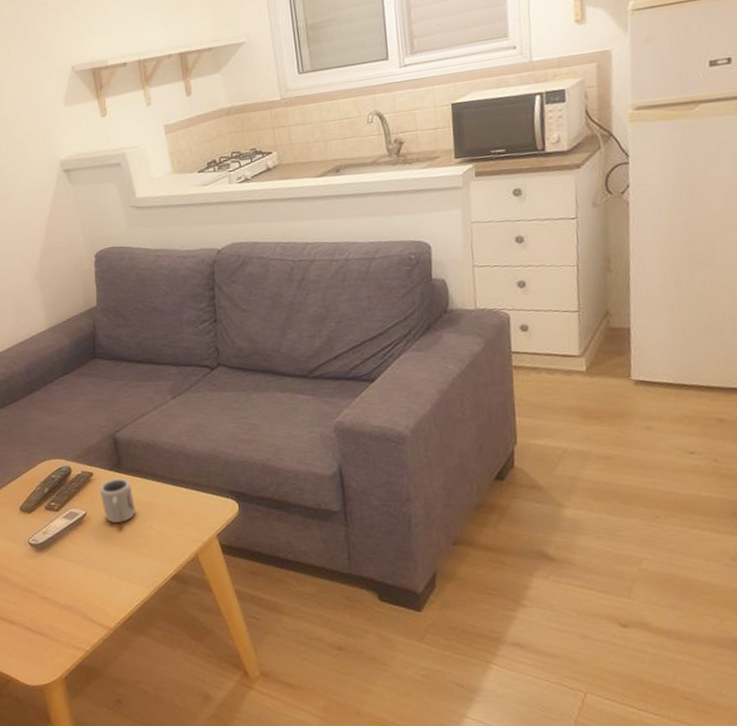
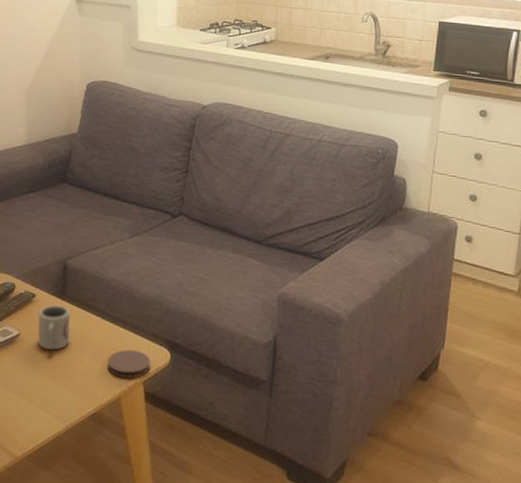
coaster: none [177,507,220,536] -> present [107,349,151,378]

